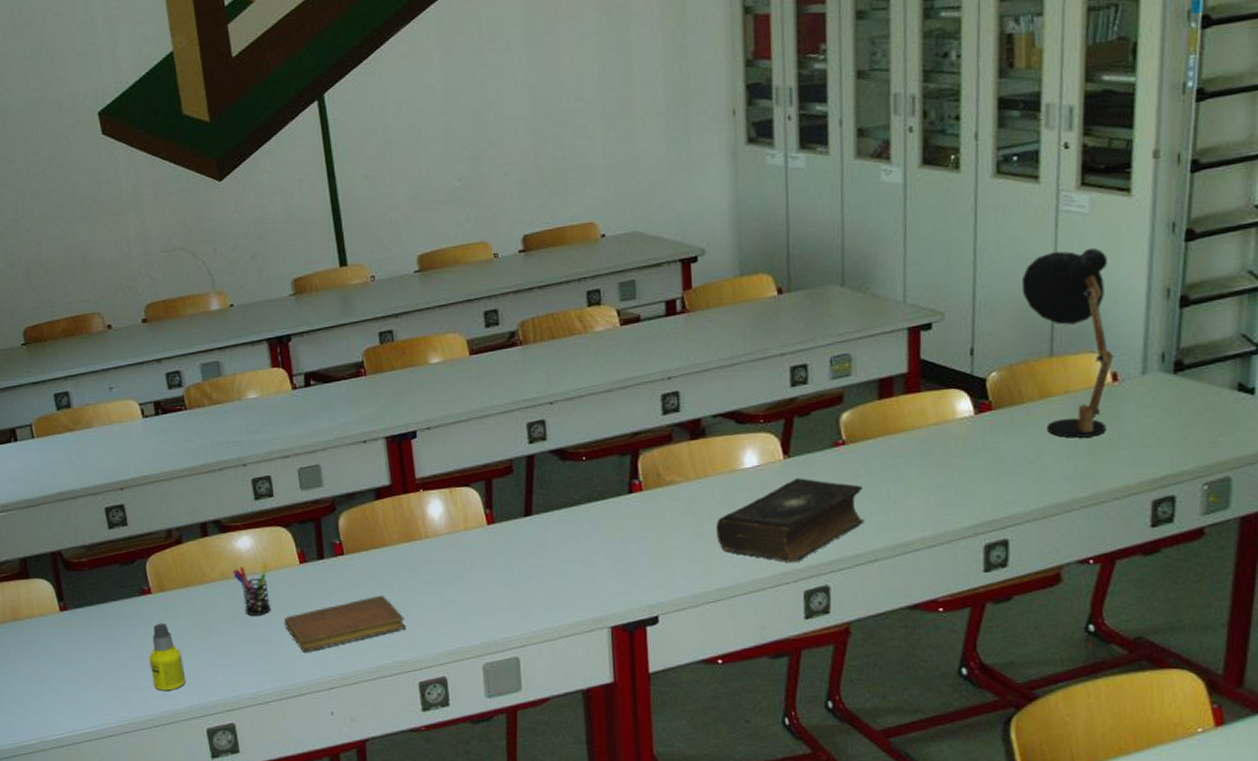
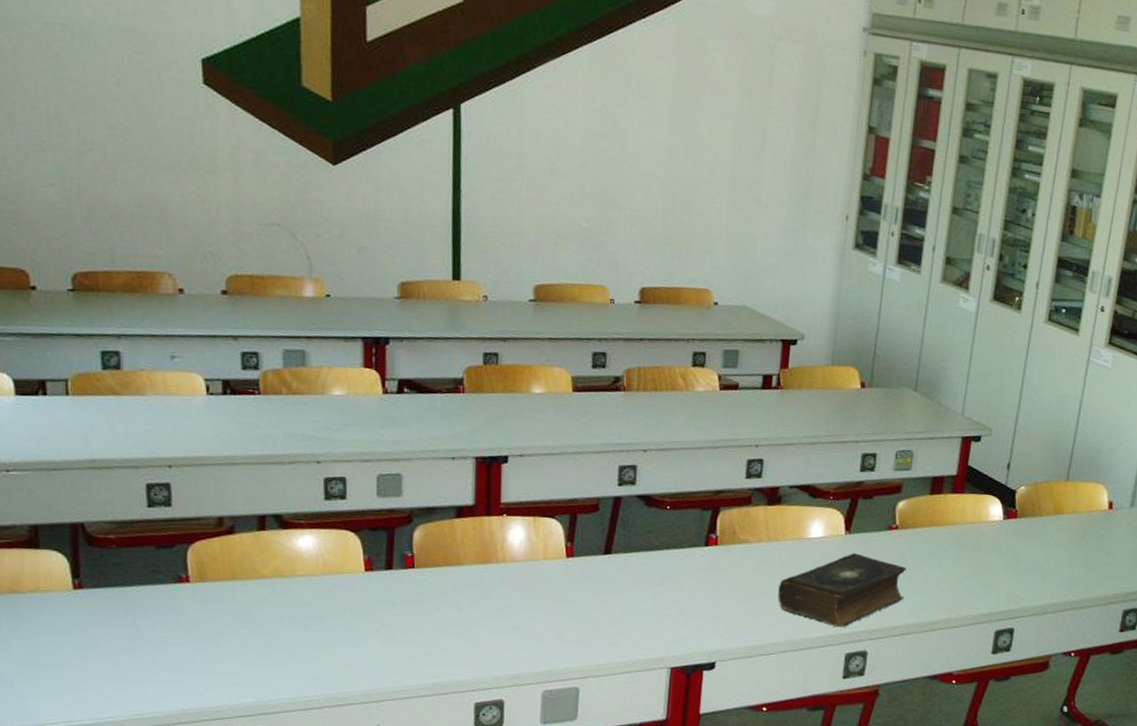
bottle: present [149,623,186,691] -> none [177,614,218,687]
pen holder: present [233,563,271,616] -> none [289,565,329,619]
notebook: present [284,595,406,652] -> none [340,612,469,662]
desk lamp: present [1021,247,1114,438] -> none [1053,394,1120,552]

